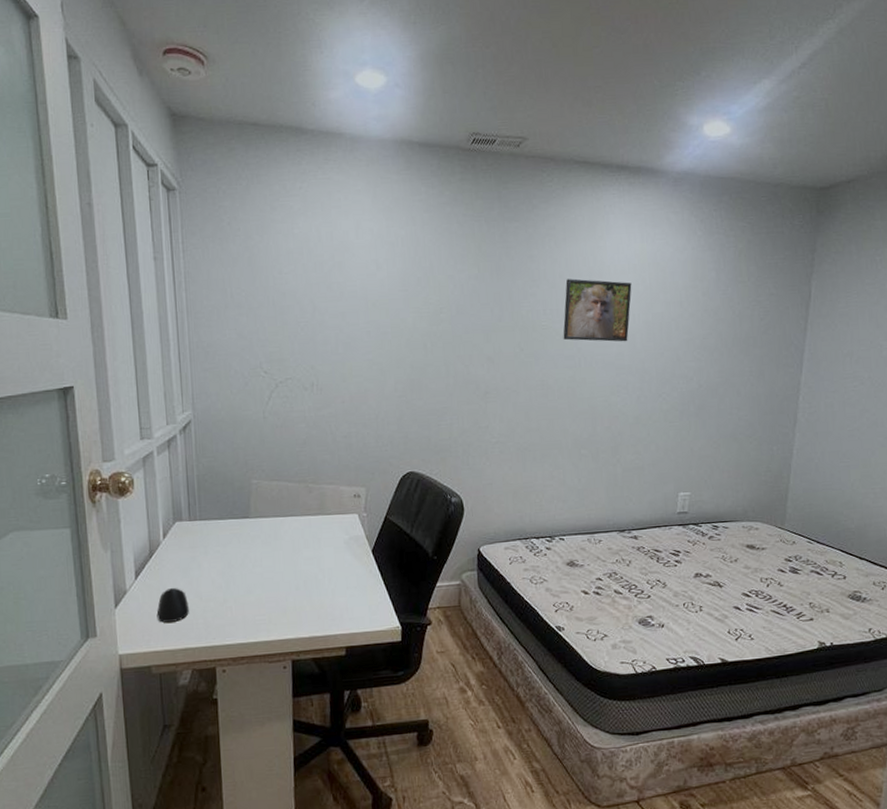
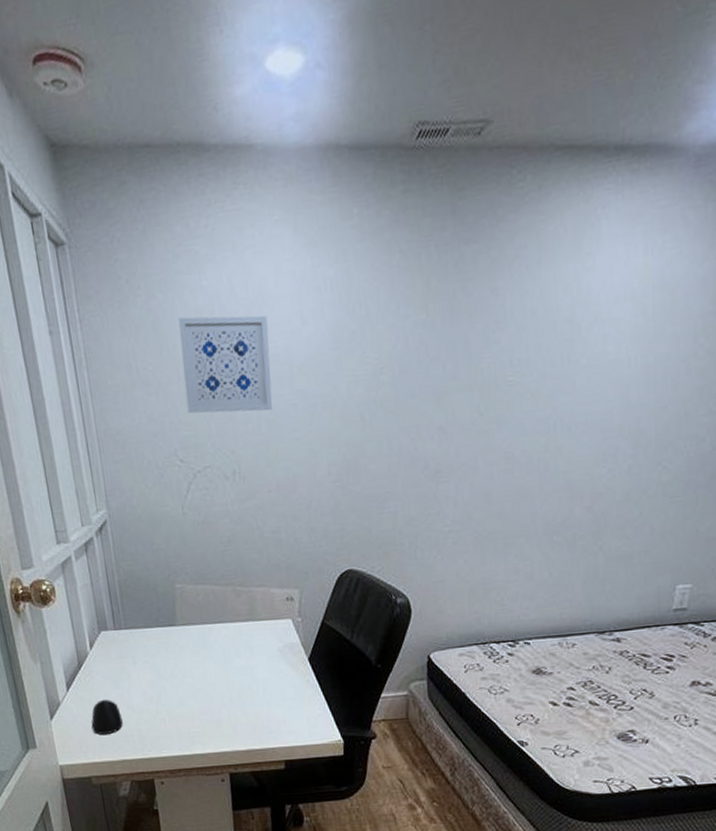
wall art: none [271,256,349,336] -> present [179,315,272,414]
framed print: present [563,278,632,342] -> none [534,313,628,399]

